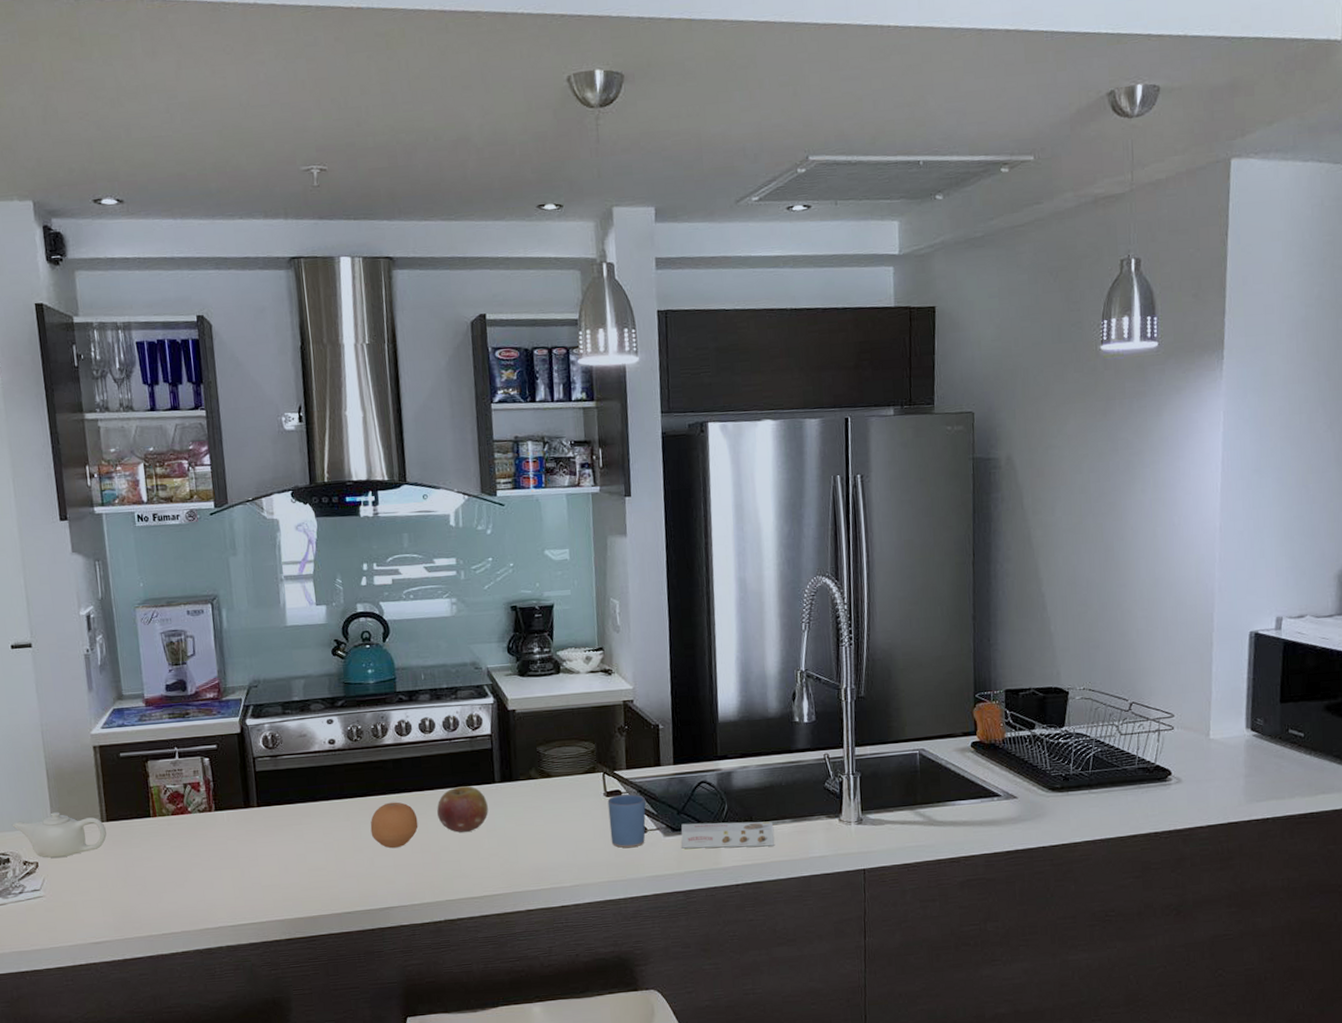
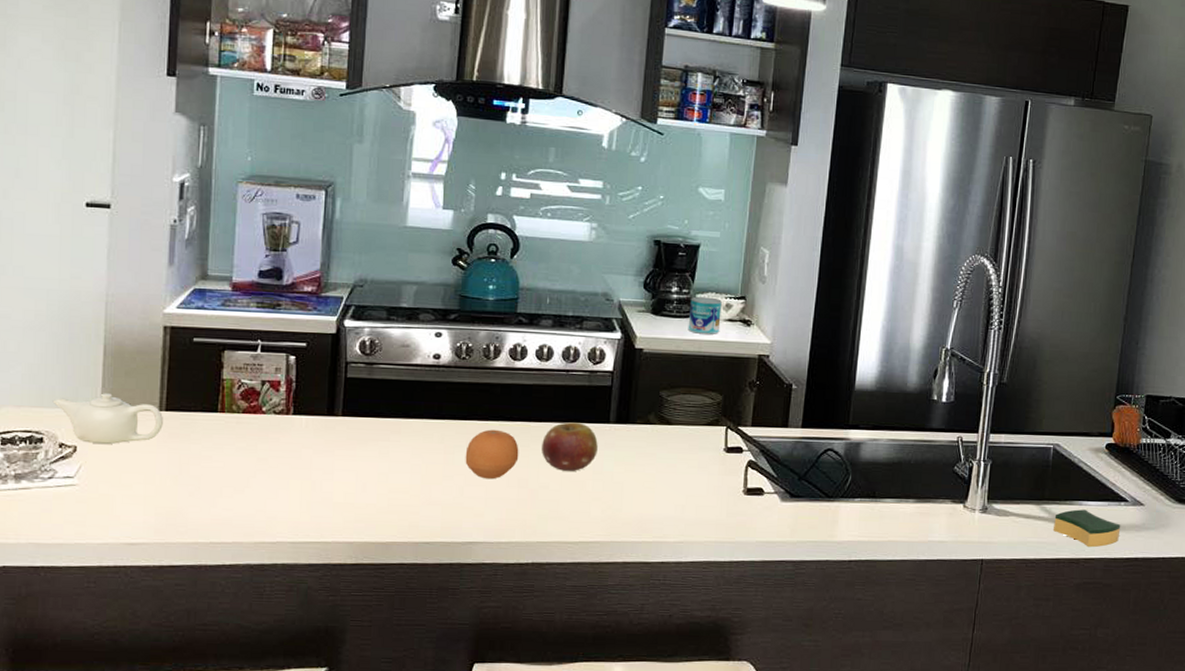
can: none [552,652,584,689] -> present [688,296,722,334]
mug: present [607,794,646,848] -> none [724,452,768,509]
food box: present [681,821,775,849] -> none [798,490,896,525]
sponge: none [929,809,997,846] -> present [1053,509,1121,548]

